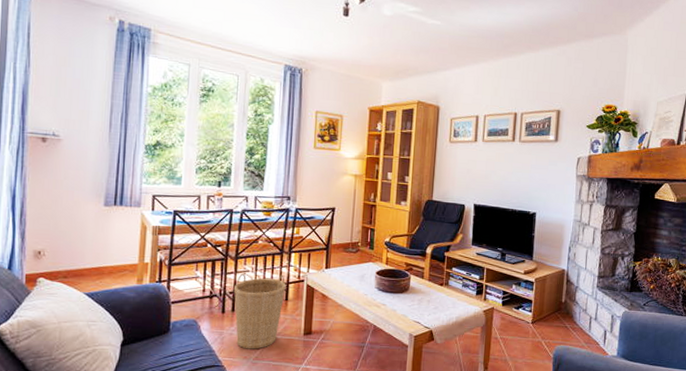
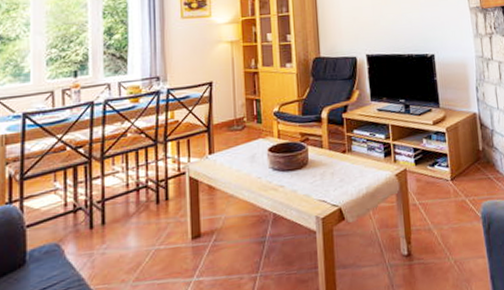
basket: present [233,273,286,349] -> none [101,170,165,270]

